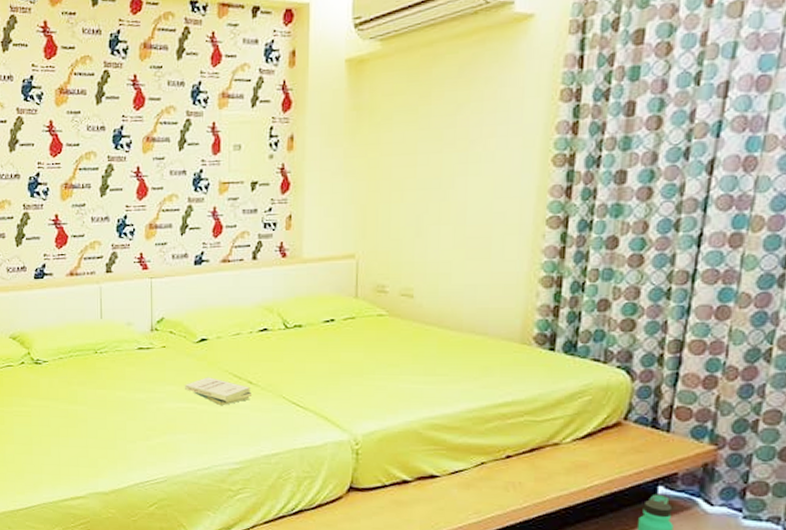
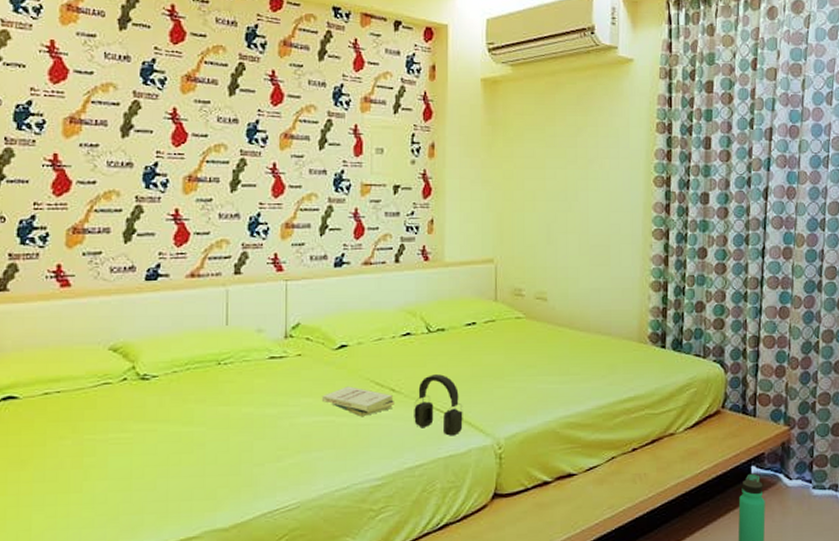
headphones: none [270,369,319,429] -> present [414,374,463,436]

